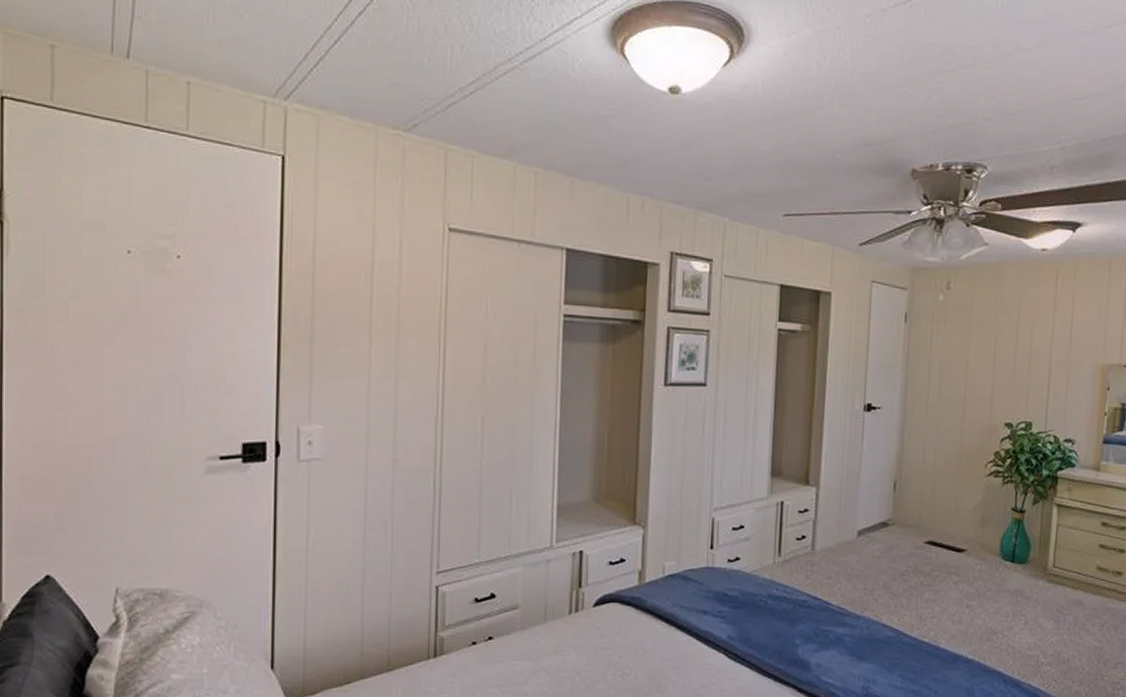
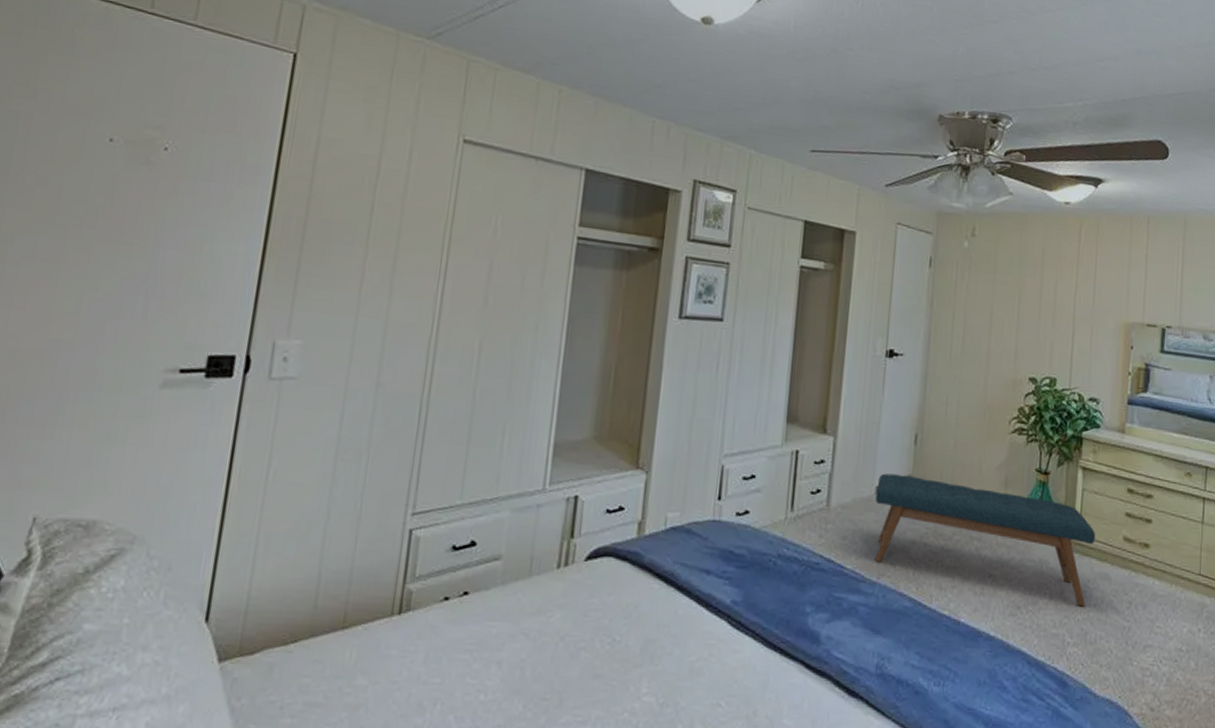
bench: none [858,518,1070,630] -> present [874,473,1096,607]

